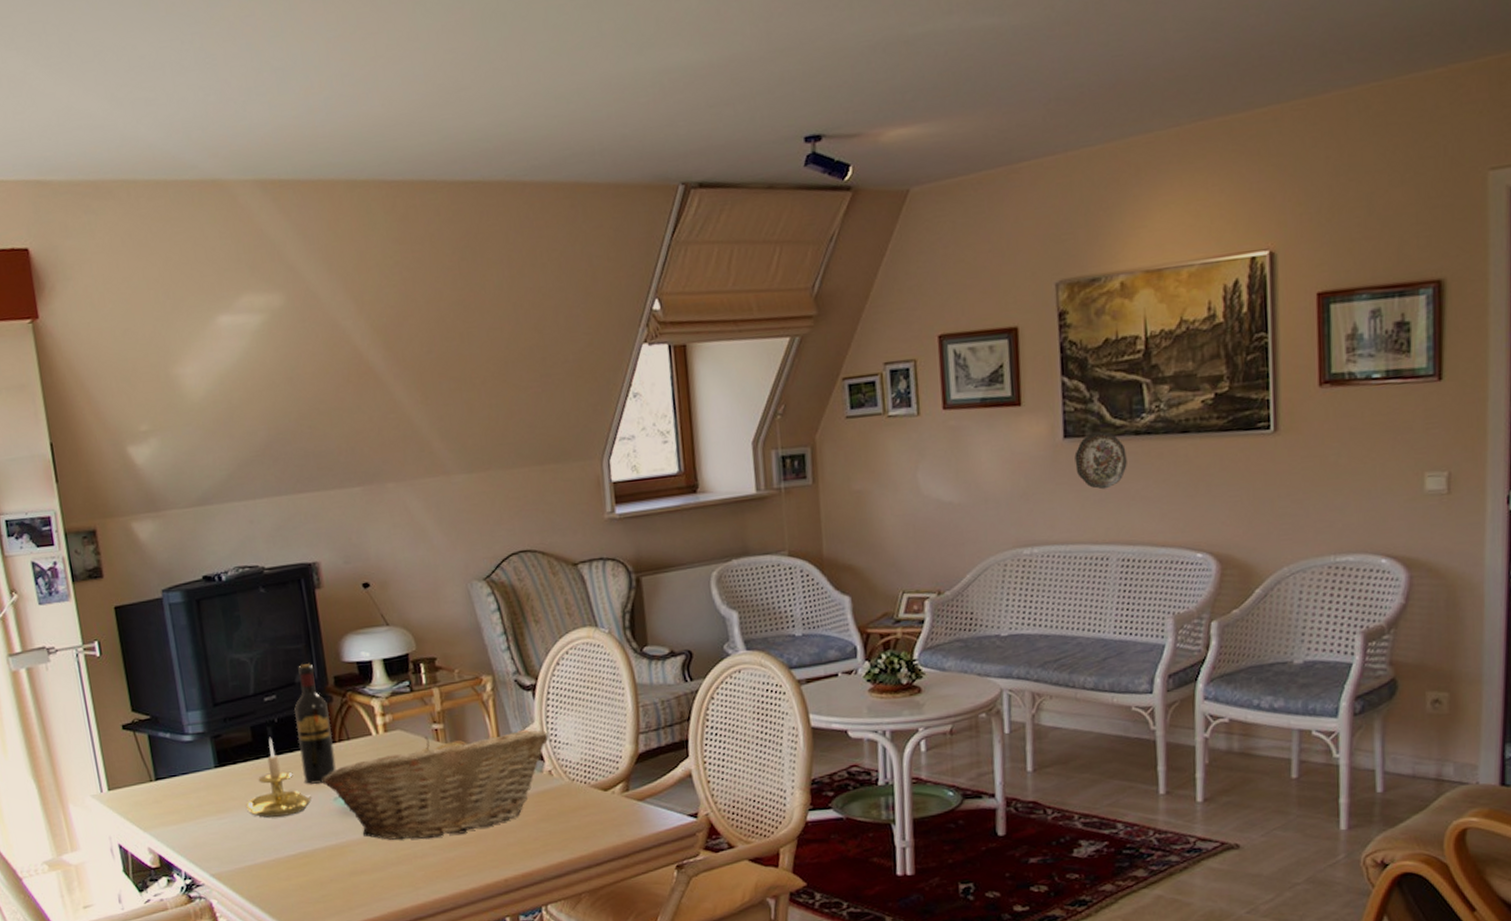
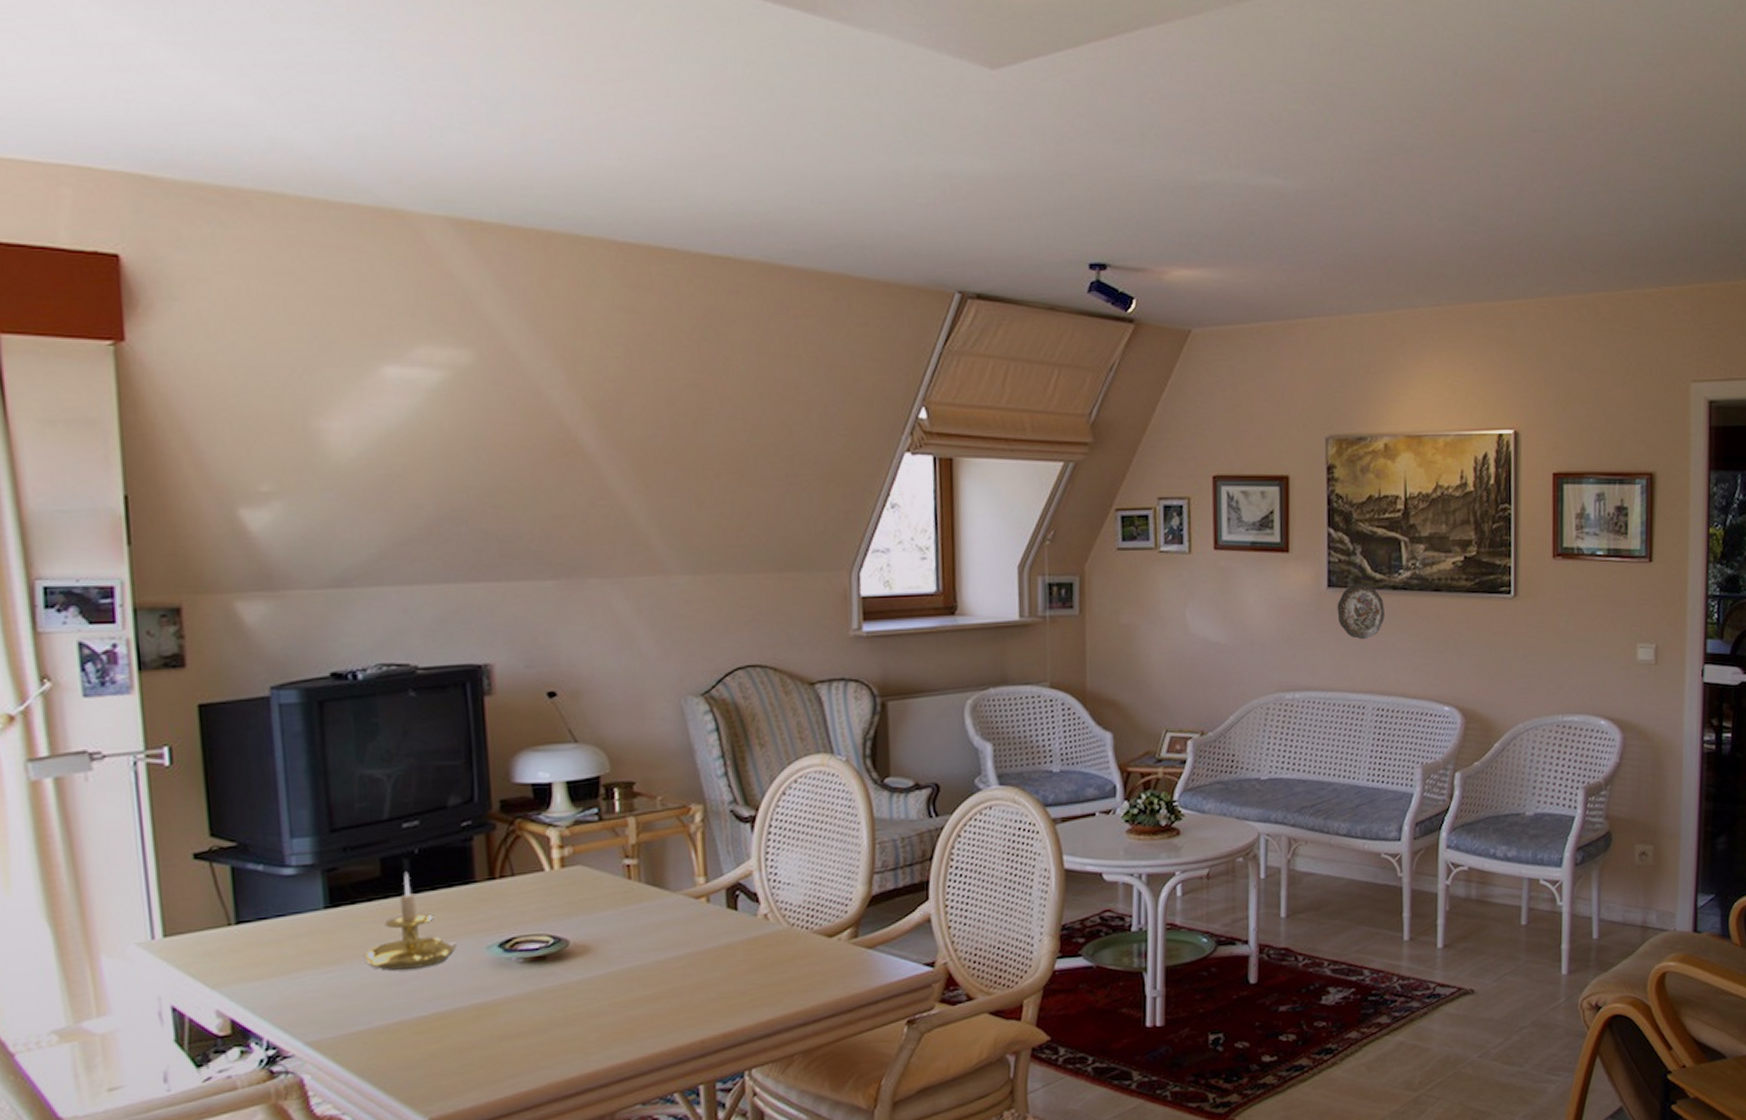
wine bottle: present [294,663,336,785] -> none [442,784,494,930]
fruit basket: present [322,729,549,840] -> none [472,866,767,996]

